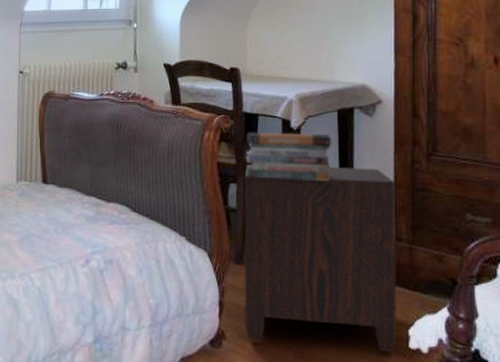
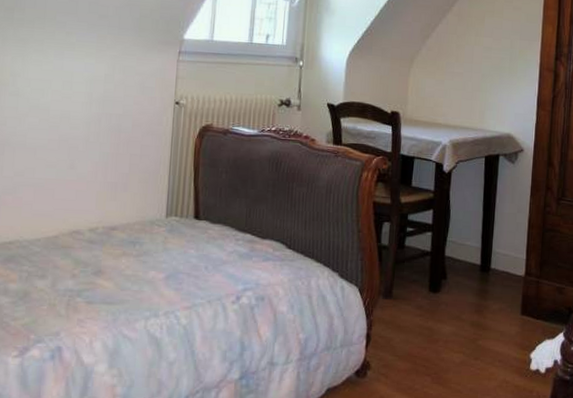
book stack: present [245,132,332,181] -> none [401,173,479,221]
nightstand: present [245,165,397,353] -> none [389,204,530,374]

